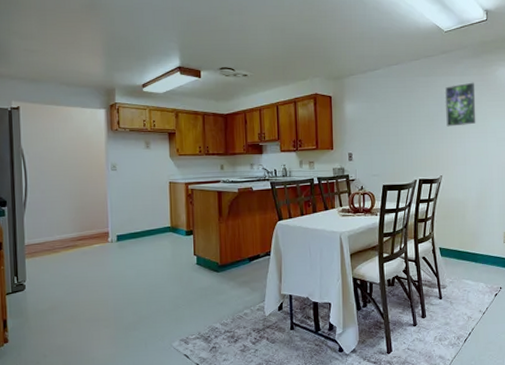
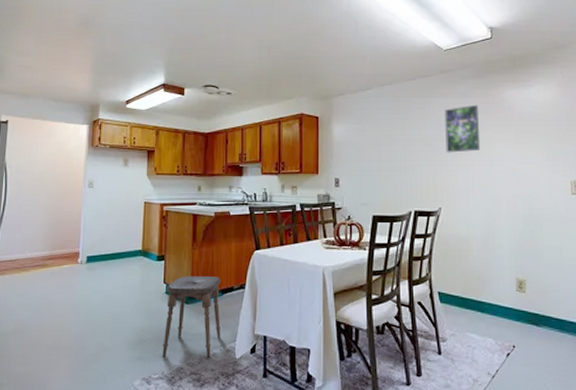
stool: none [197,246,250,320] -> present [162,276,221,358]

